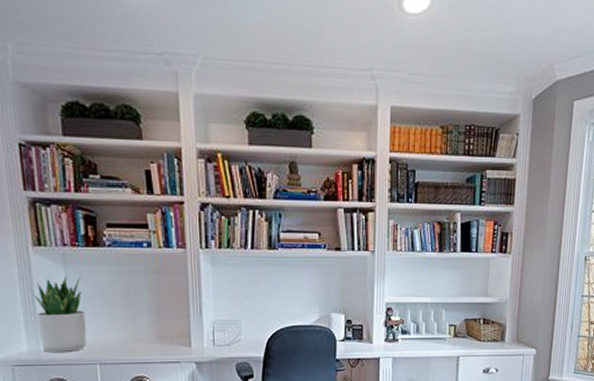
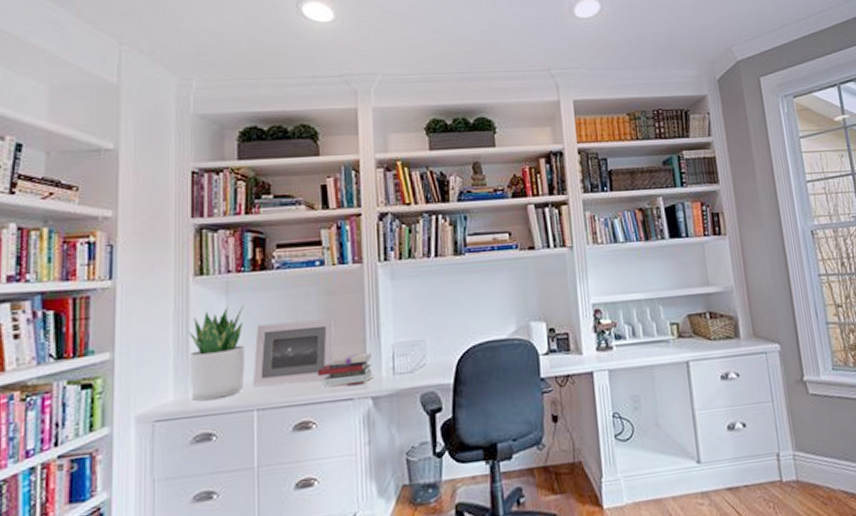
picture frame: none [93,294,164,346] -> present [252,318,336,387]
books: none [148,325,197,351] -> present [317,351,374,388]

